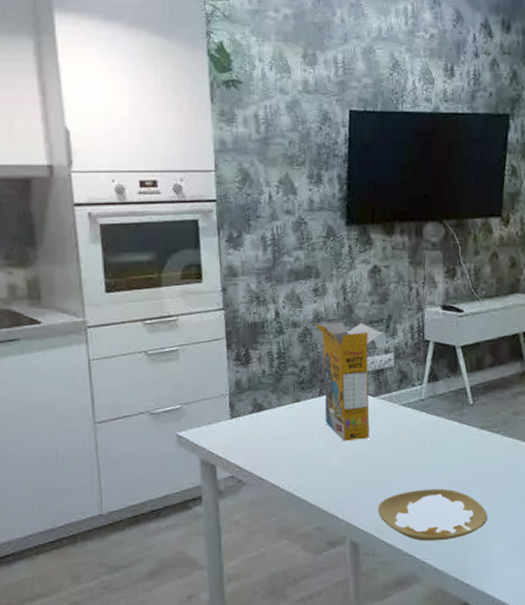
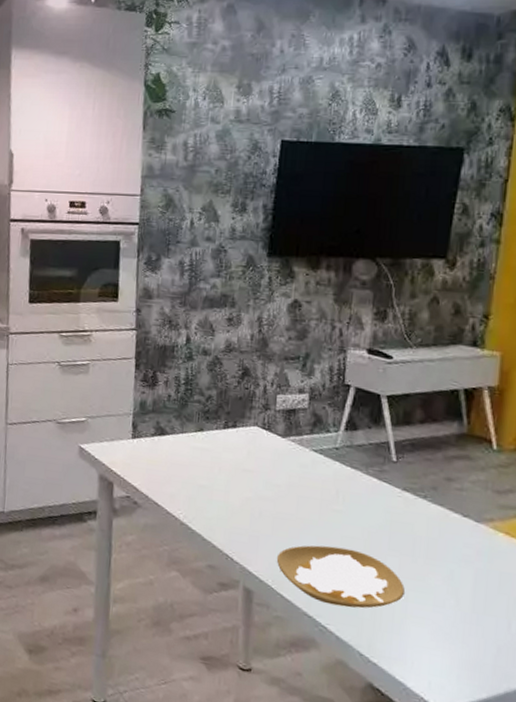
cereal box: present [315,322,382,441] -> none [226,353,297,481]

